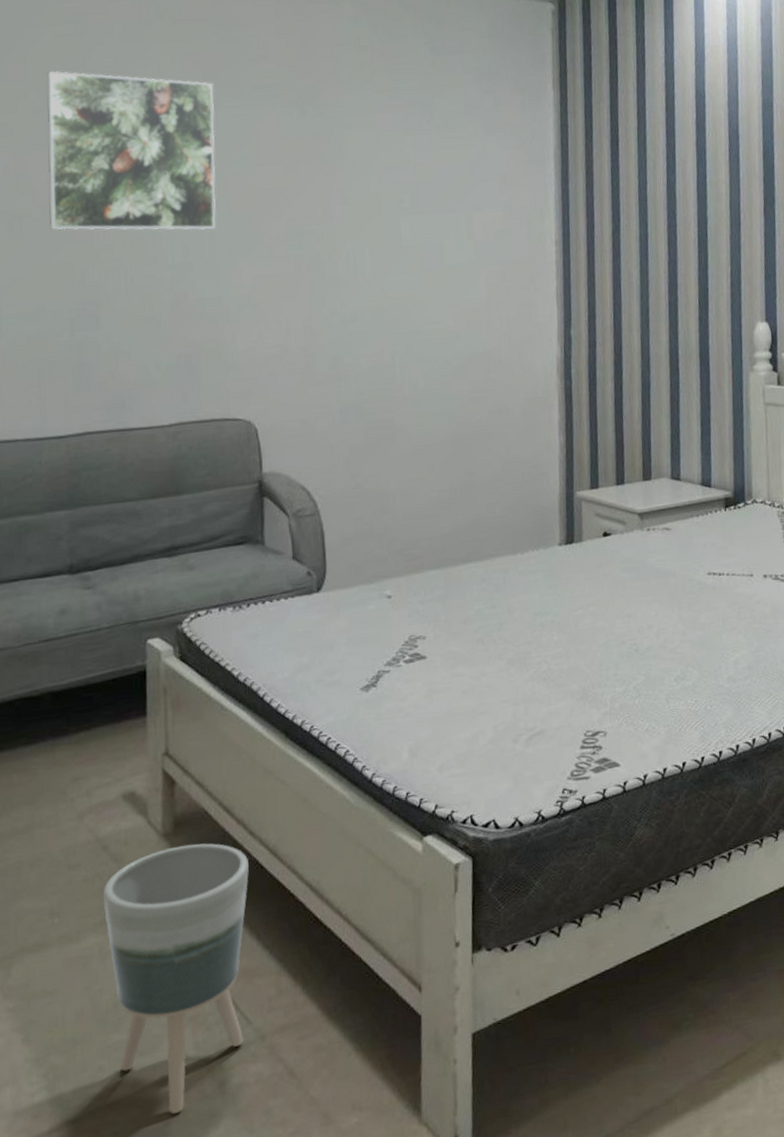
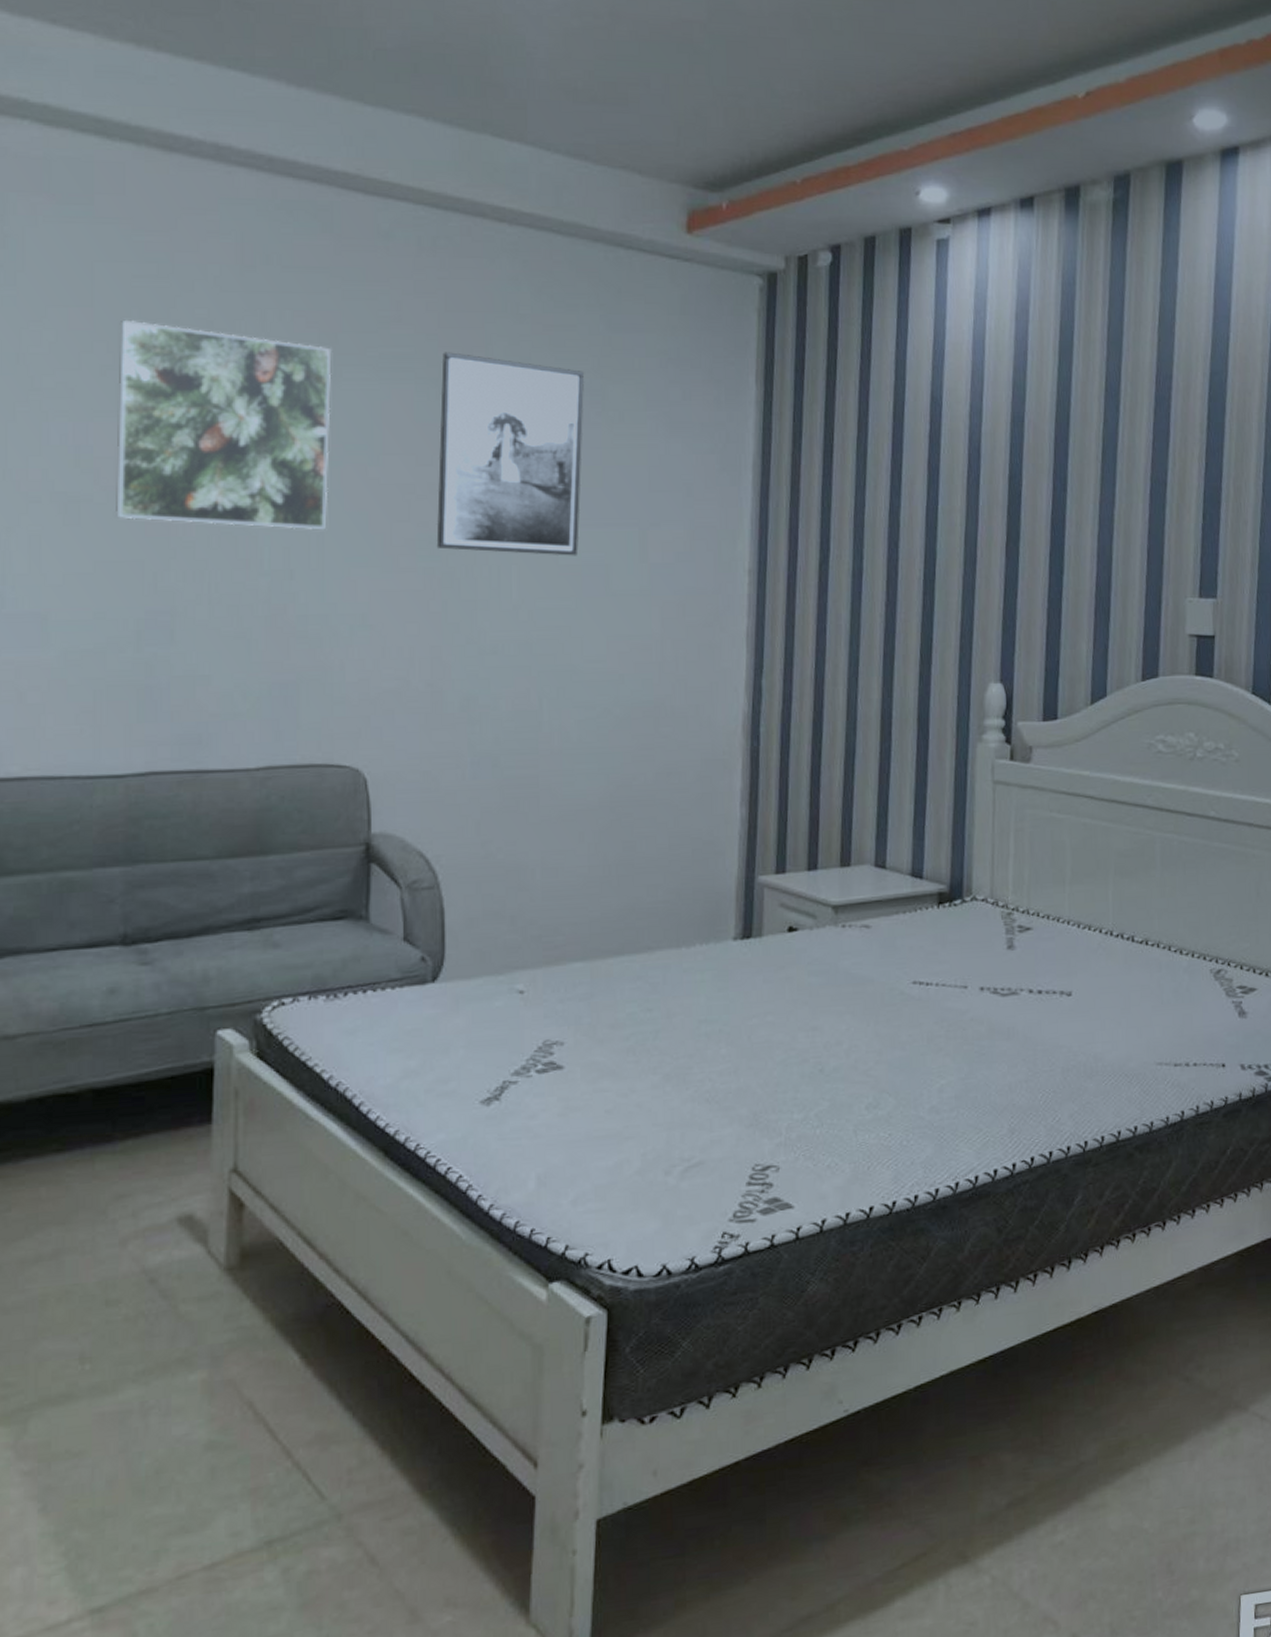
planter: present [103,843,249,1115] -> none [148,1280,331,1605]
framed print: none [301,80,418,239] -> present [436,352,585,556]

